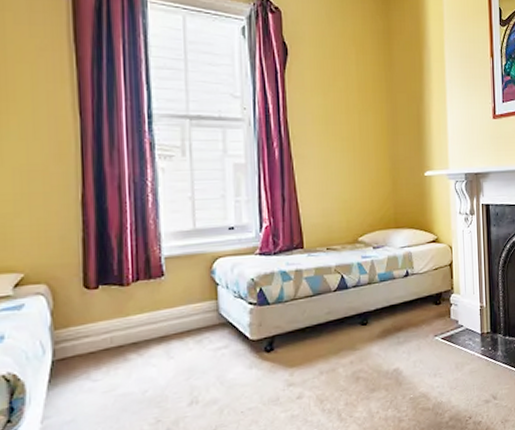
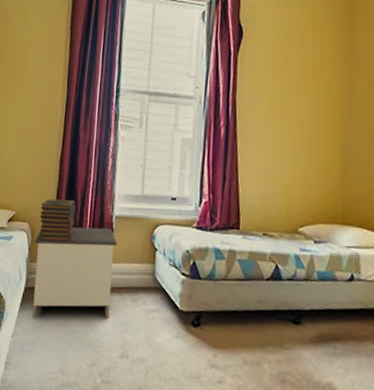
nightstand: none [58,271,171,395] -> present [32,226,117,319]
book stack: none [60,248,113,303] -> present [39,198,76,242]

